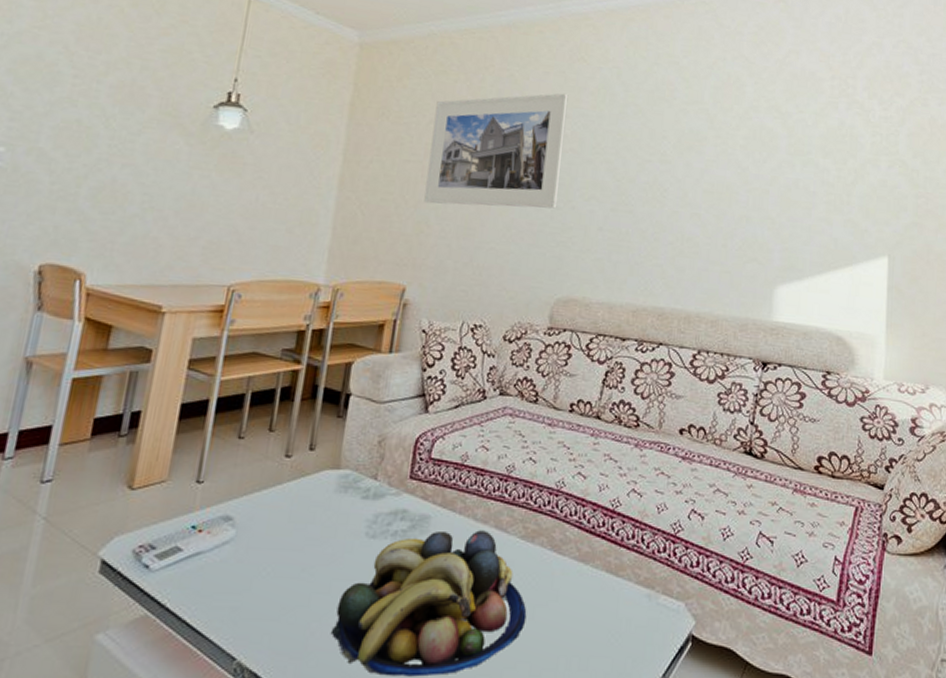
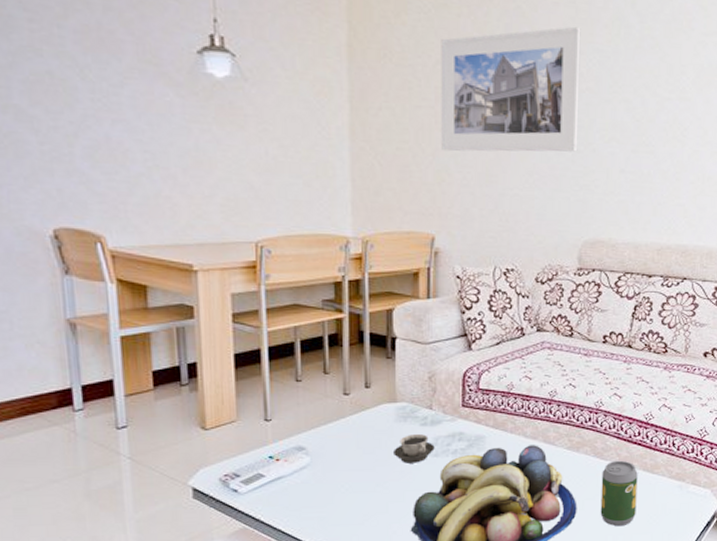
cup: none [327,508,374,545] -> present [394,433,435,463]
soda can: none [553,556,600,646] -> present [600,460,638,527]

